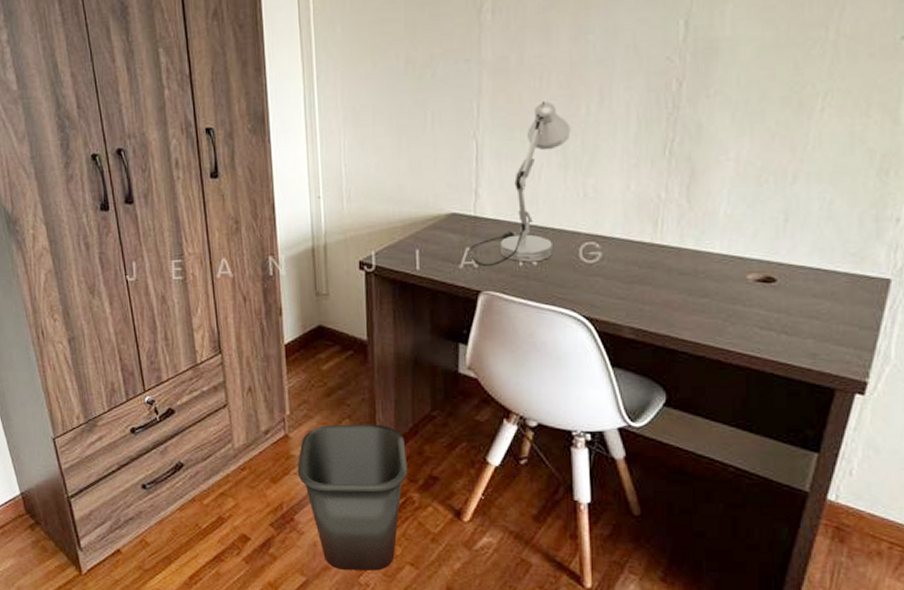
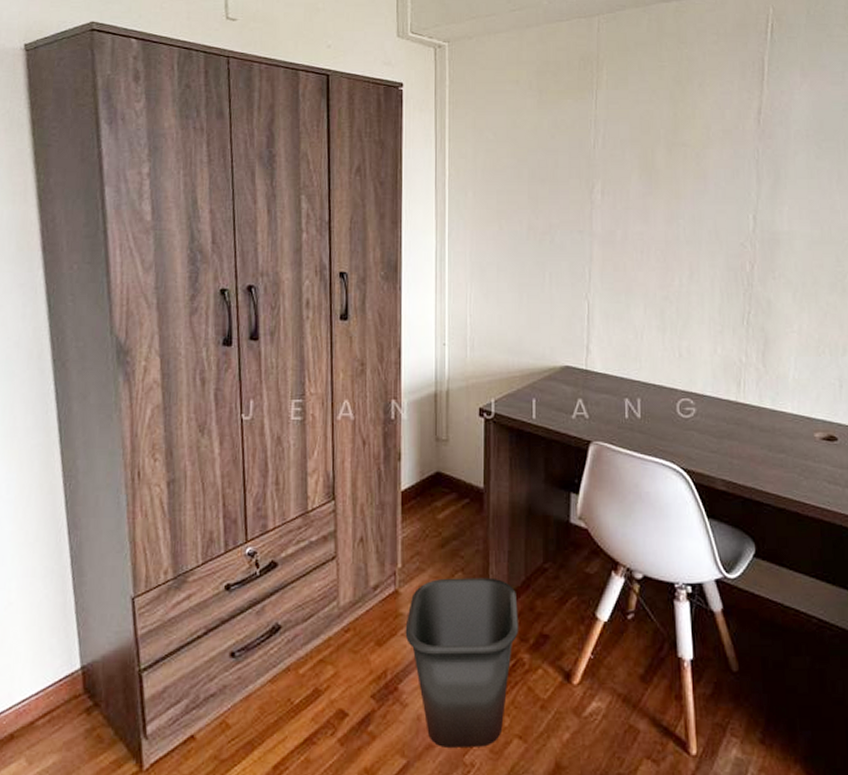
desk lamp: present [468,101,571,267] -> none [580,272,667,418]

